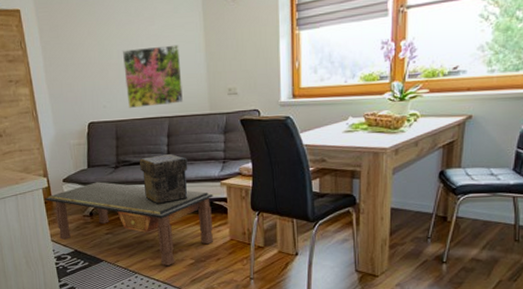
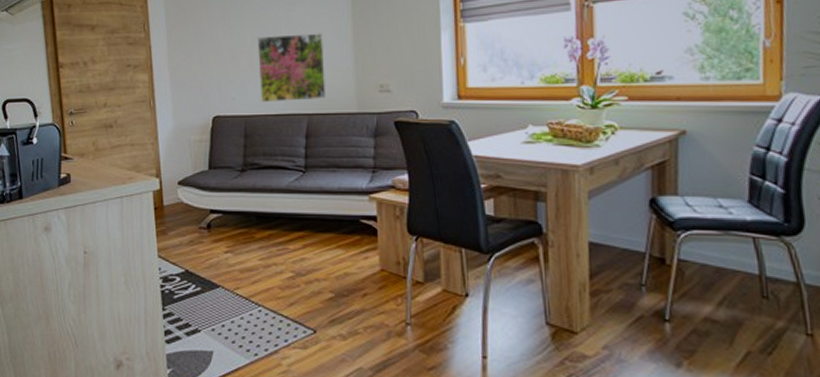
coffee table: present [44,182,214,267] -> none [154,187,360,300]
decorative box: present [140,153,188,205] -> none [271,157,329,220]

